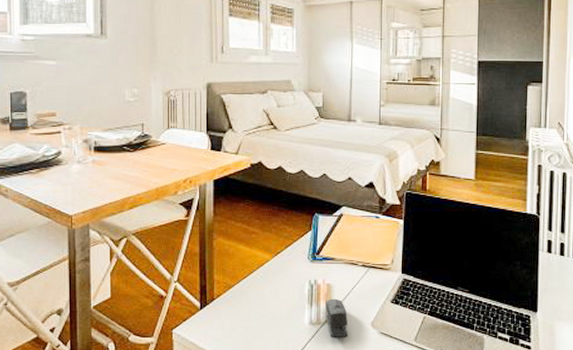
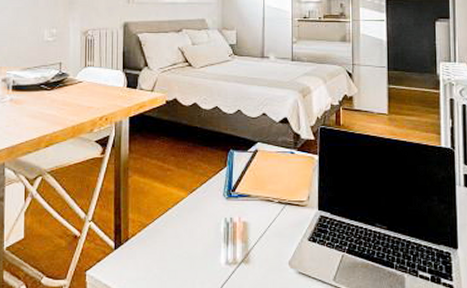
stapler: present [325,298,349,339] -> none [242,237,266,279]

